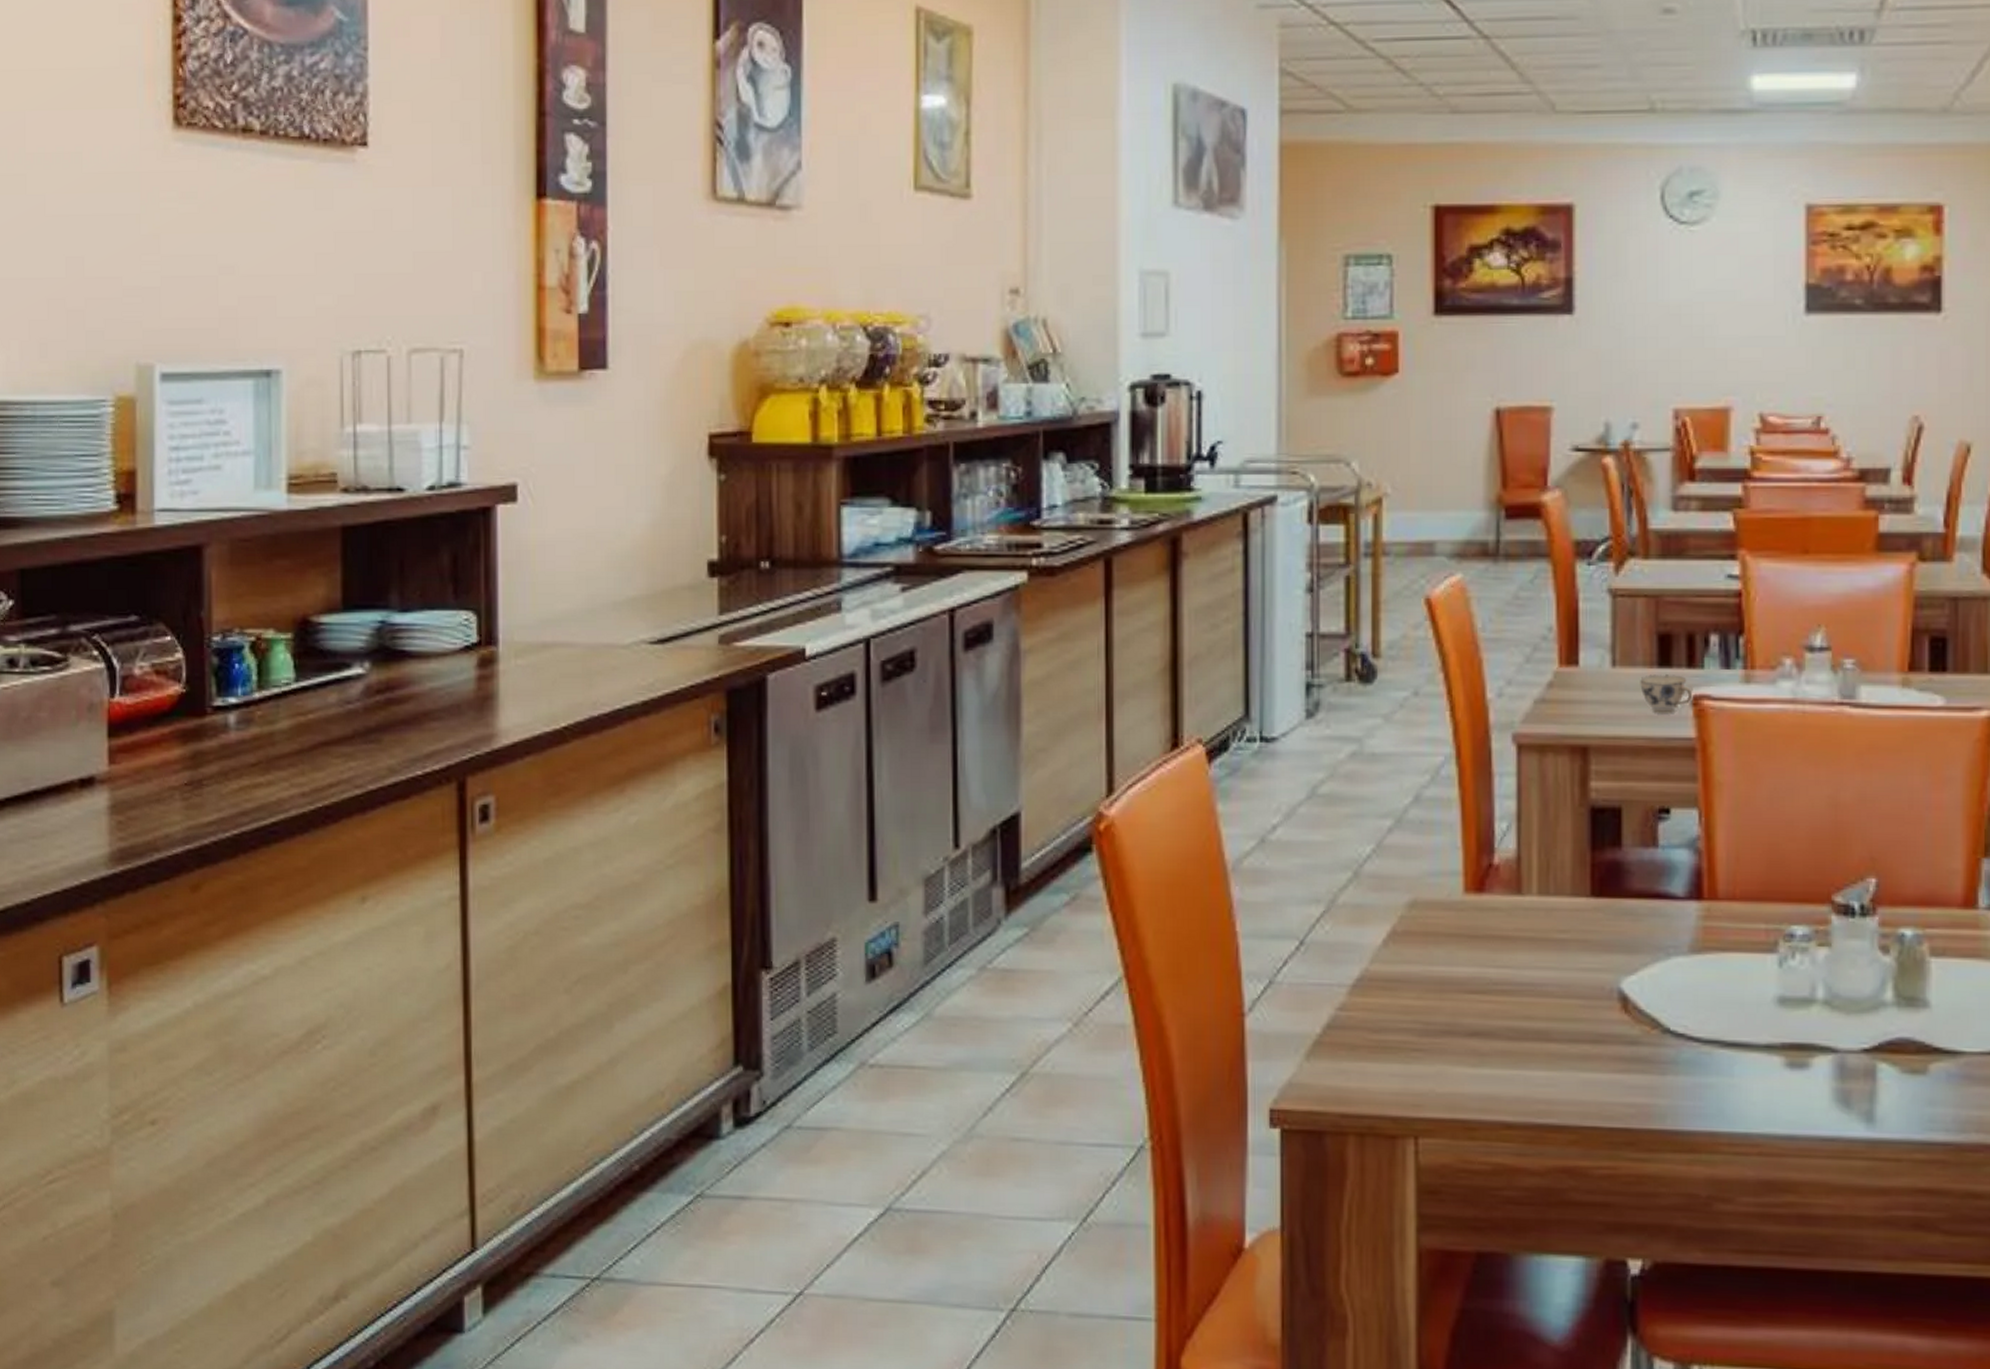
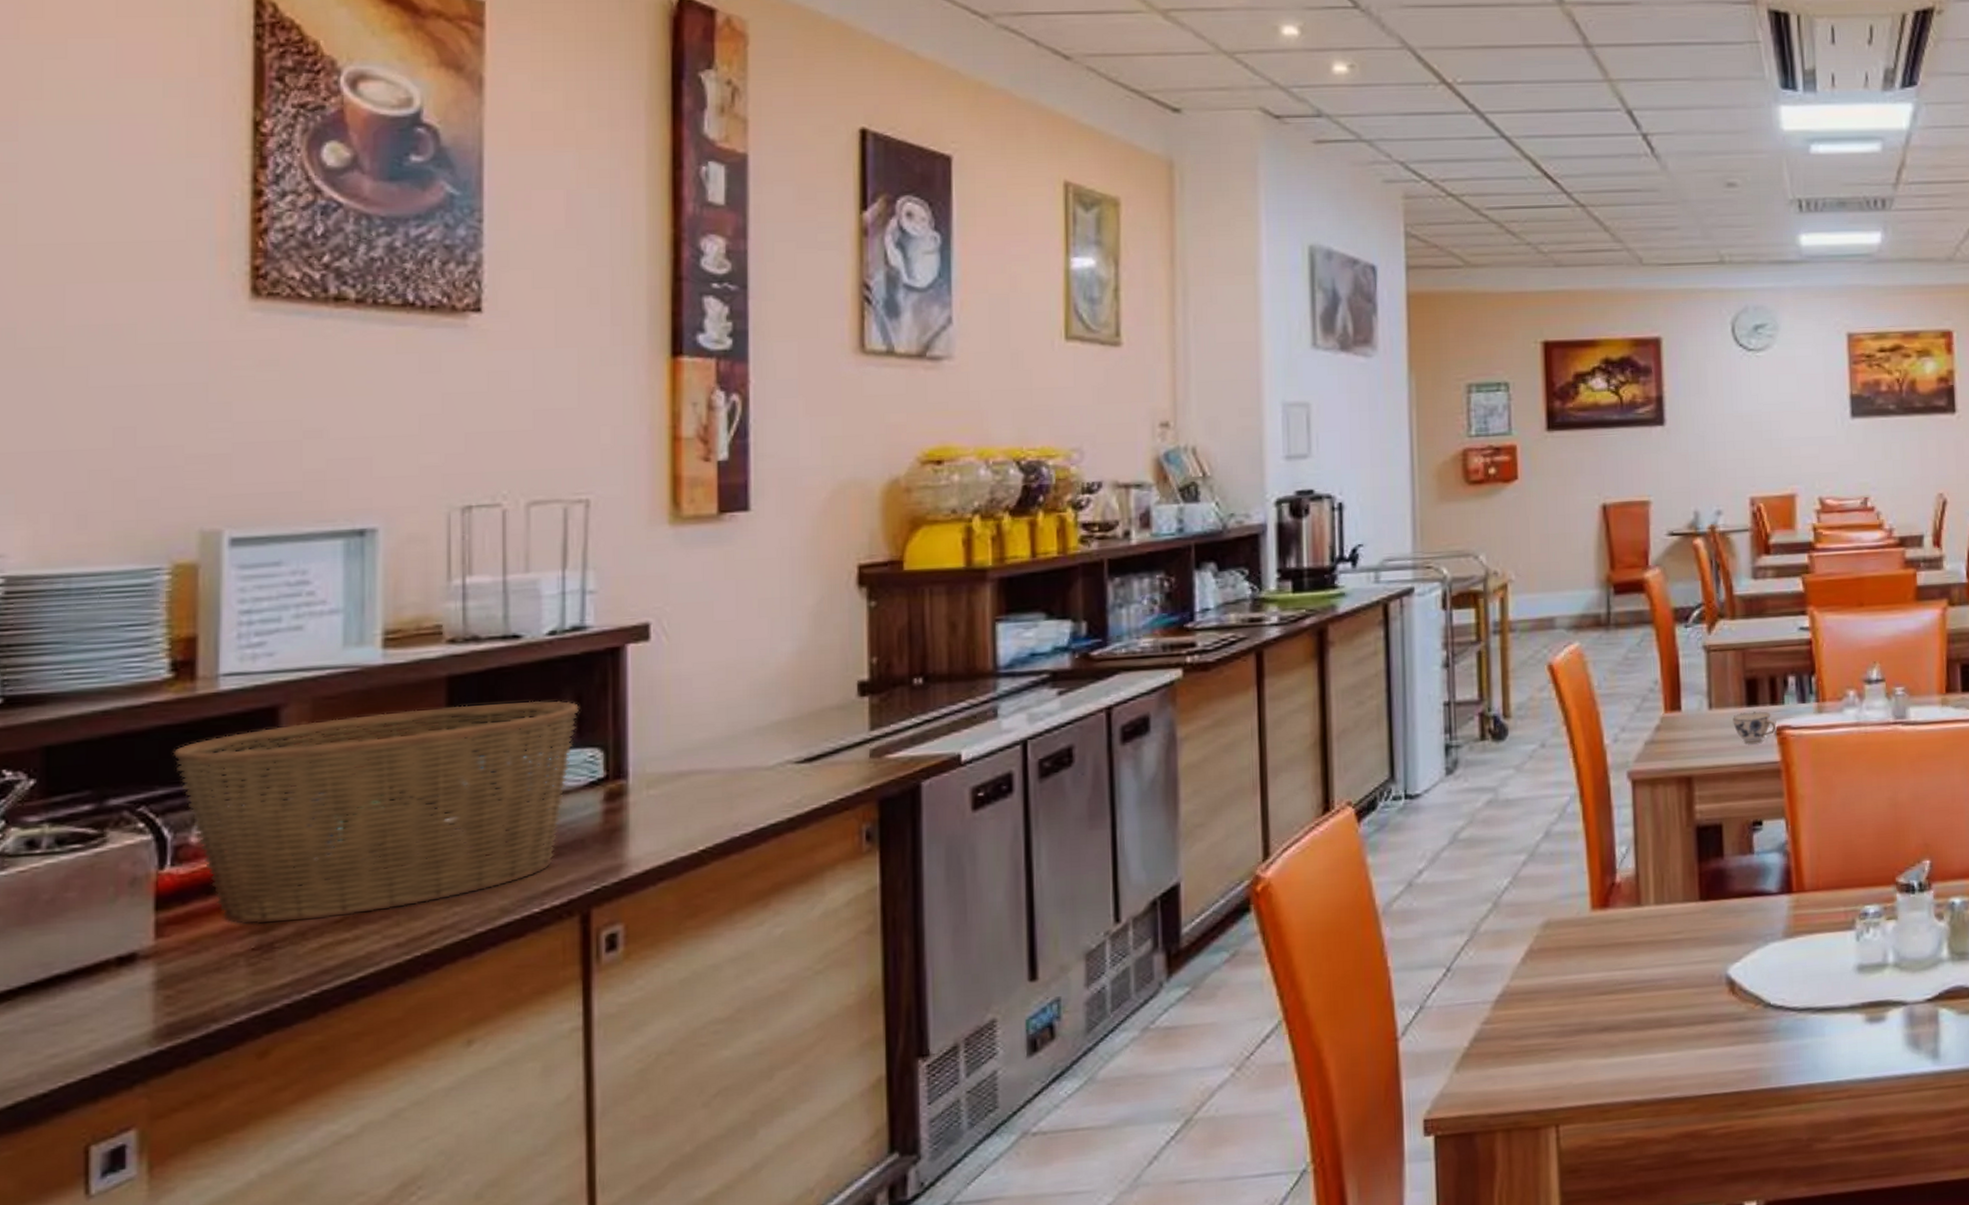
basket: none [119,557,456,761] -> present [172,700,580,924]

